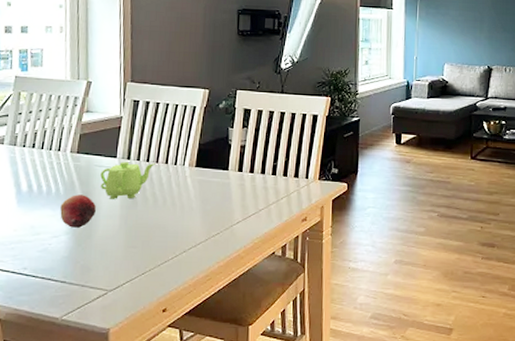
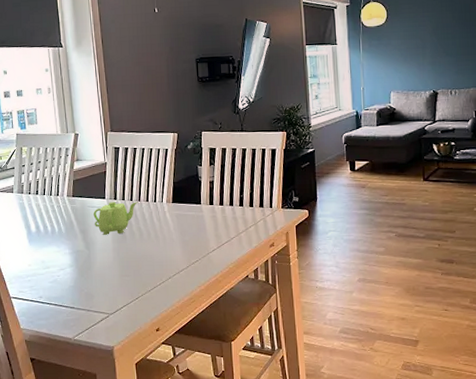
fruit: present [60,194,96,228] -> none [64,232,93,261]

